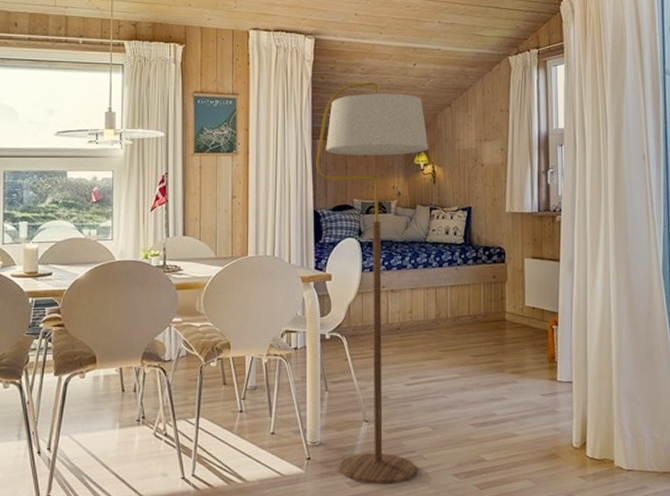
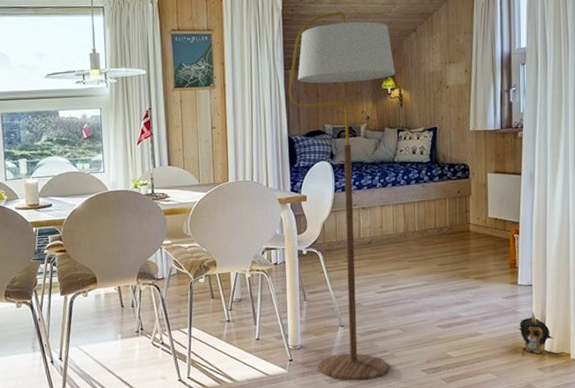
plush toy: none [558,413,597,460] -> present [518,313,554,354]

